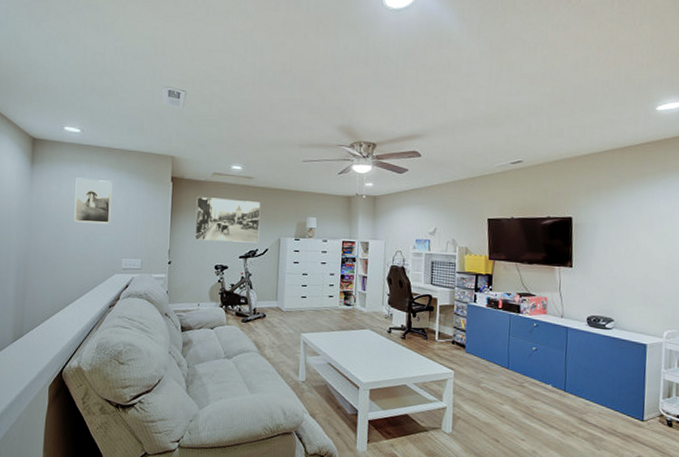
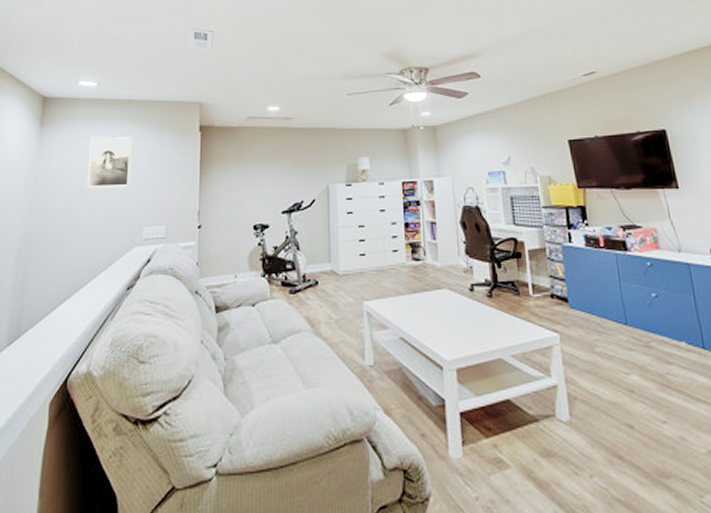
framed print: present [194,197,261,243] -> none [228,145,304,196]

